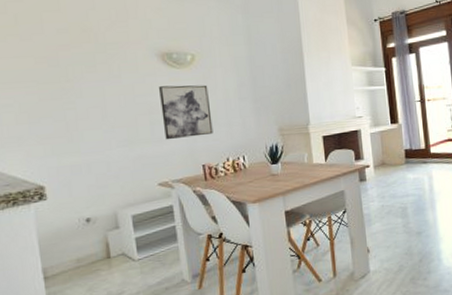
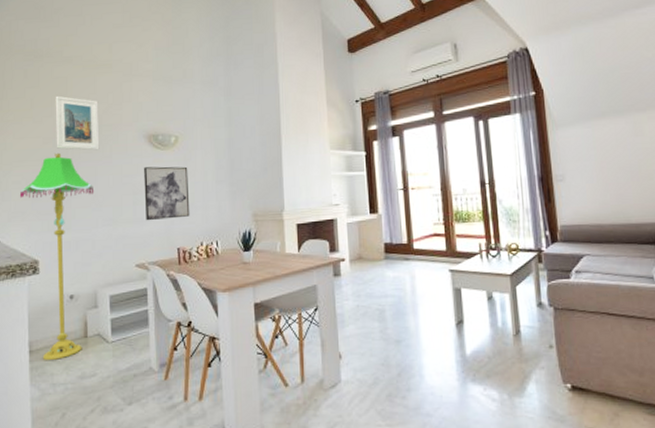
floor lamp: none [12,73,106,285] -> present [19,152,95,361]
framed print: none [45,11,106,70] -> present [55,95,100,151]

